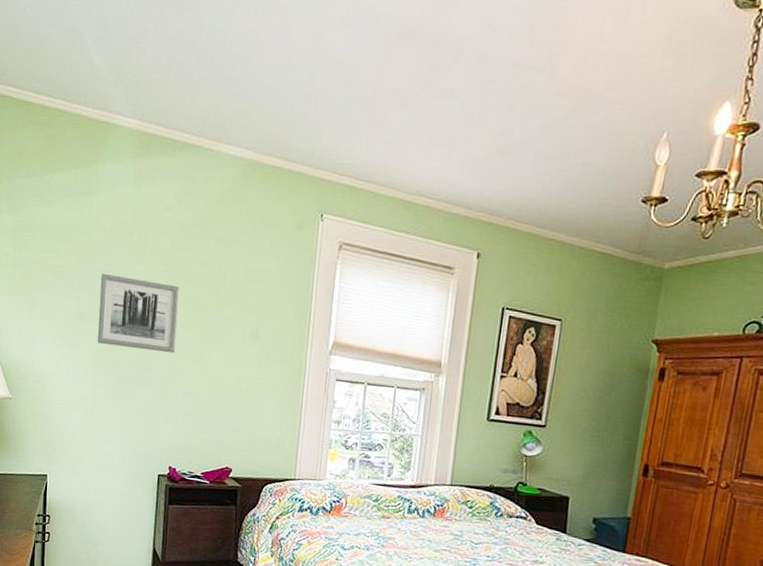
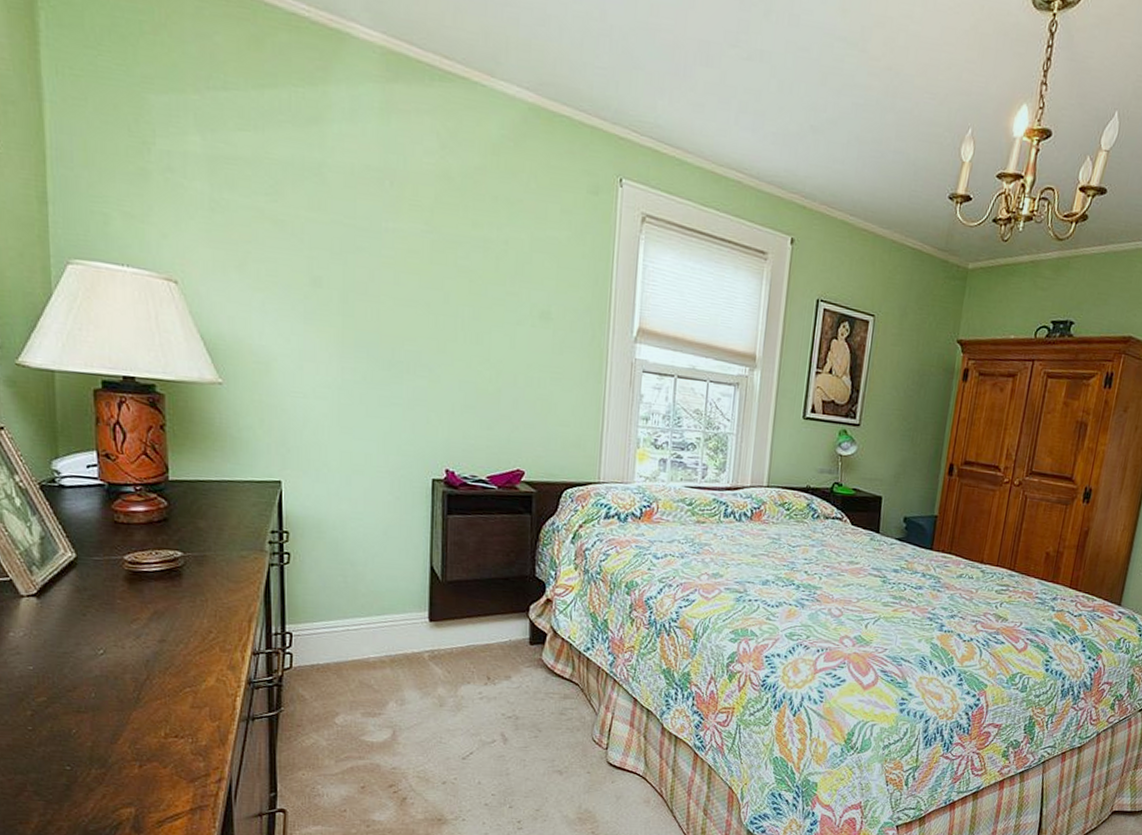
wall art: present [97,273,180,354] -> none [340,227,450,334]

